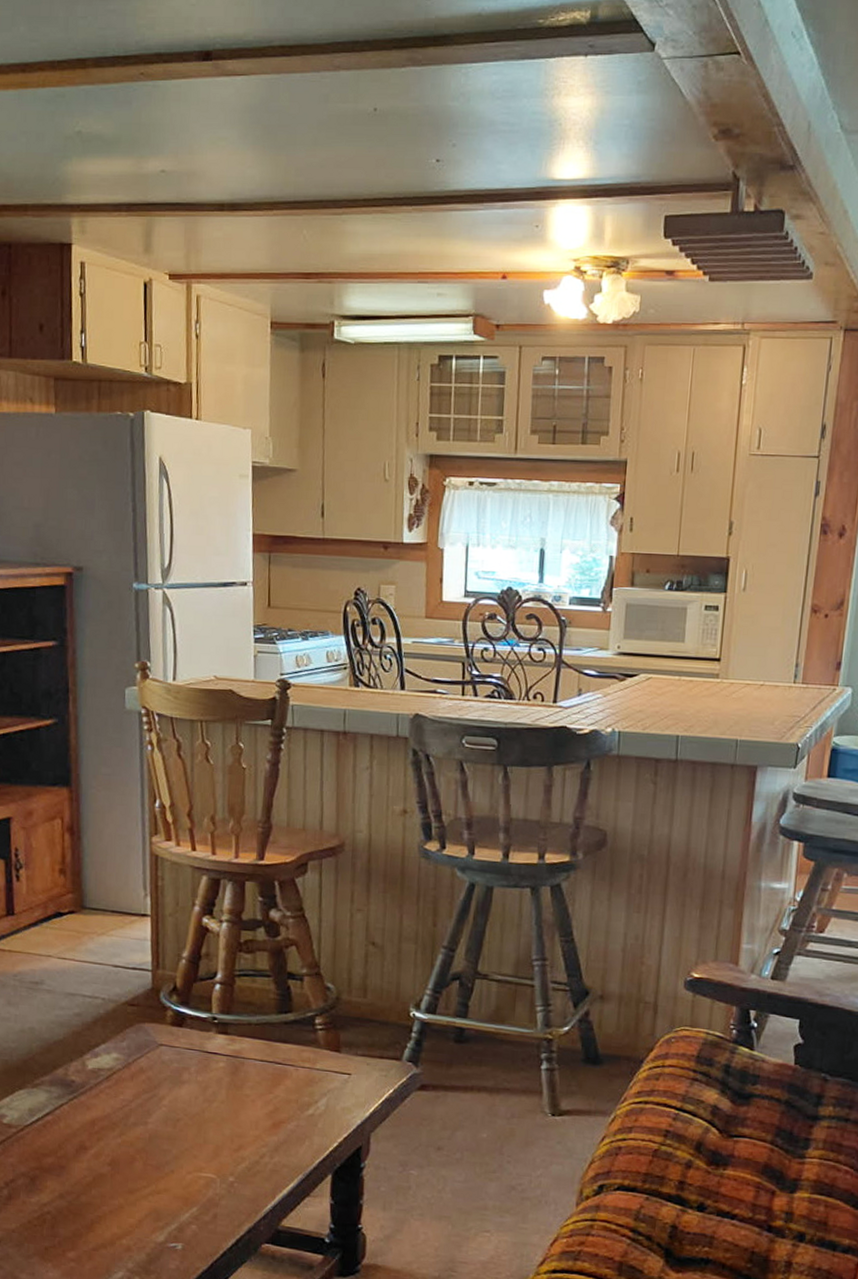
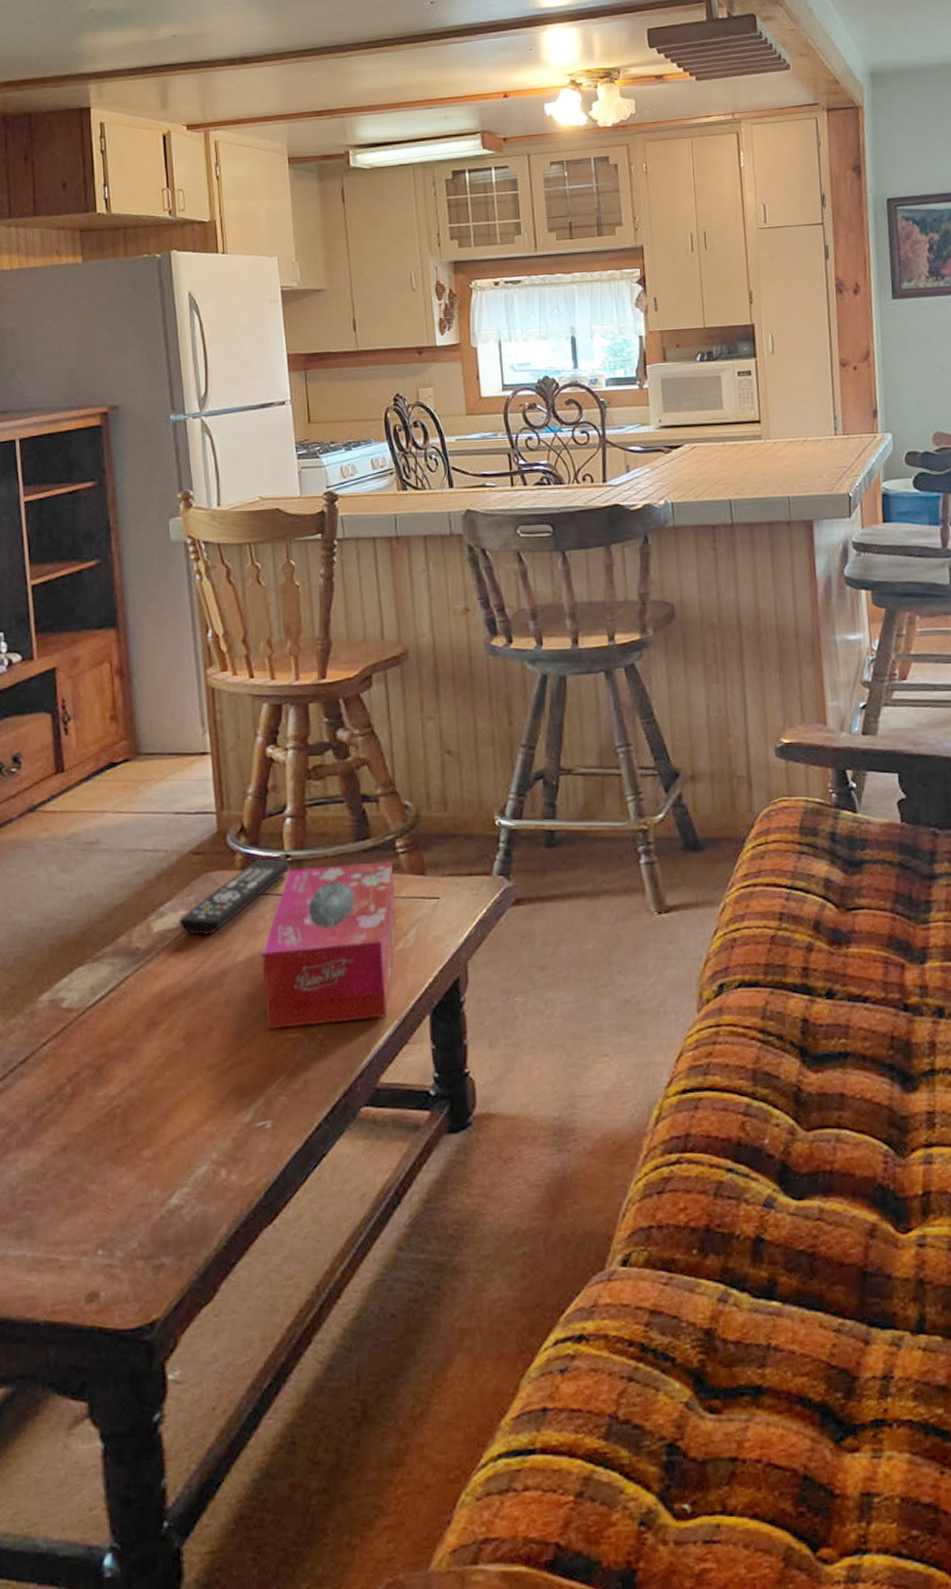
remote control: none [111,1018,216,1078] -> present [179,859,290,935]
tissue box: none [183,1030,311,1171] -> present [262,861,397,1029]

